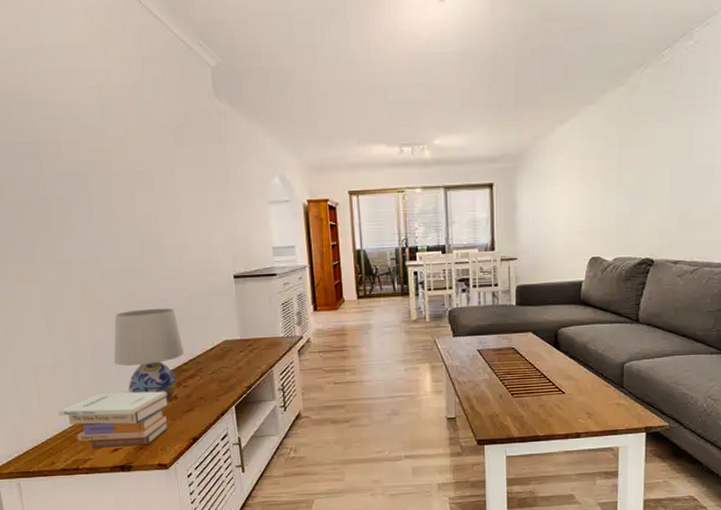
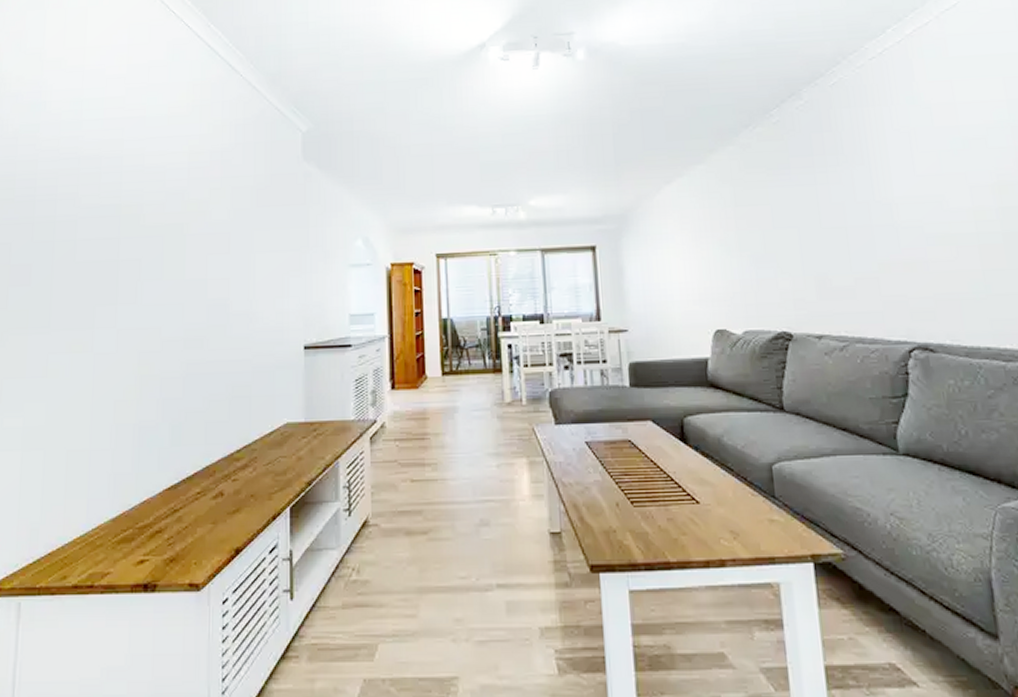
books: present [58,391,169,448] -> none [83,484,212,559]
table lamp: present [113,308,184,400] -> none [158,382,238,497]

